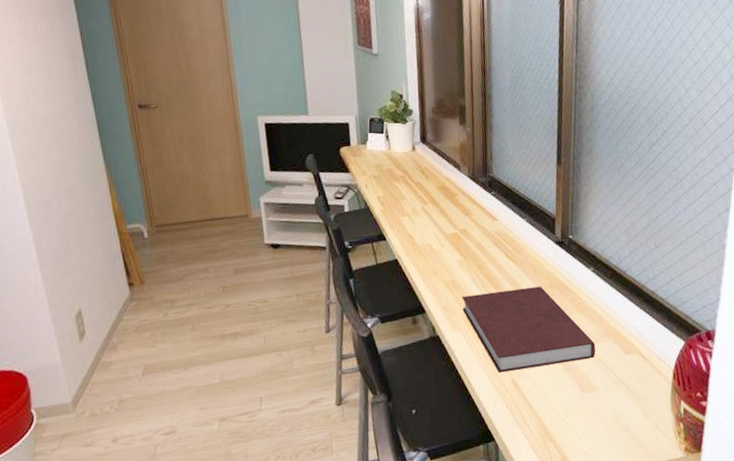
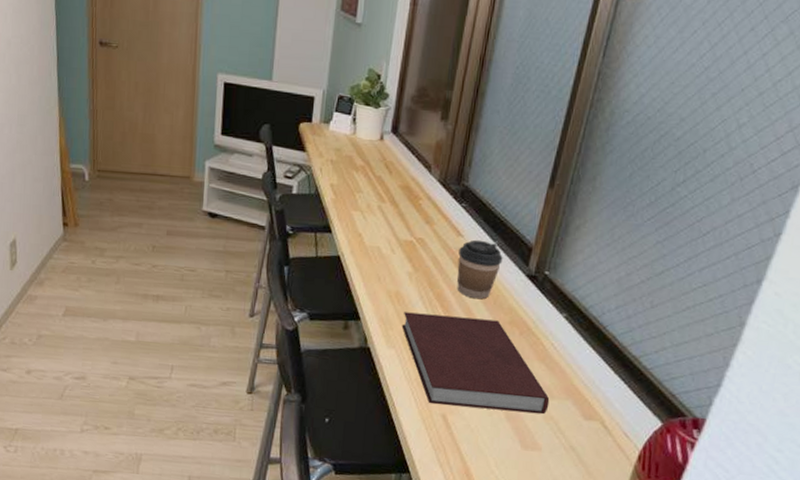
coffee cup: none [497,220,534,272] -> present [457,239,503,300]

